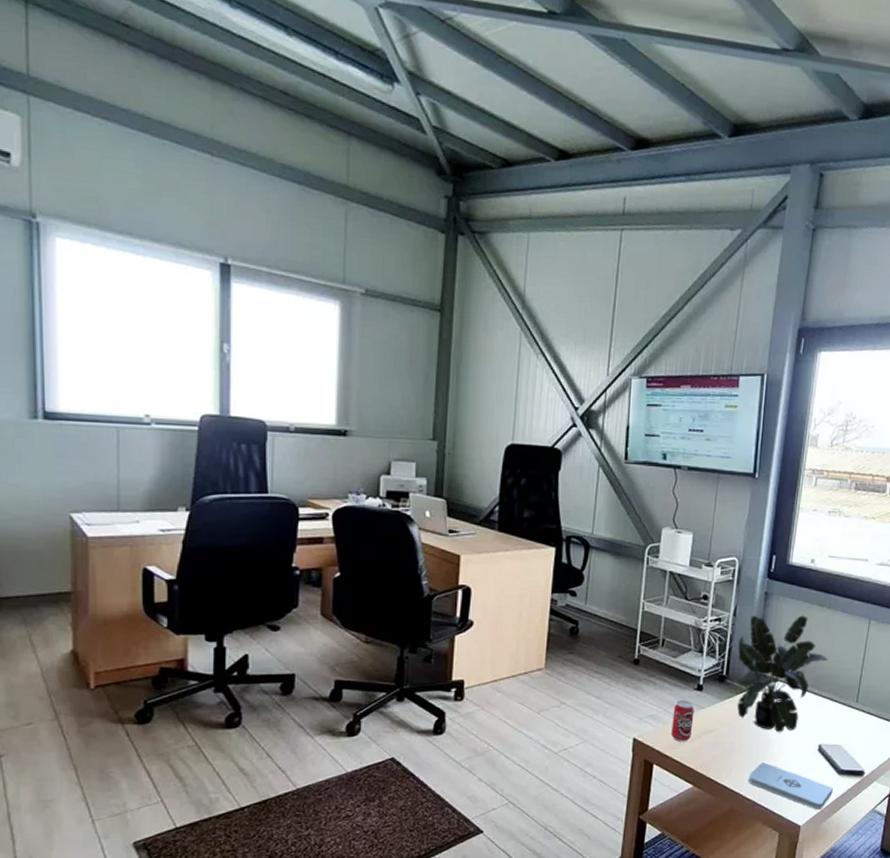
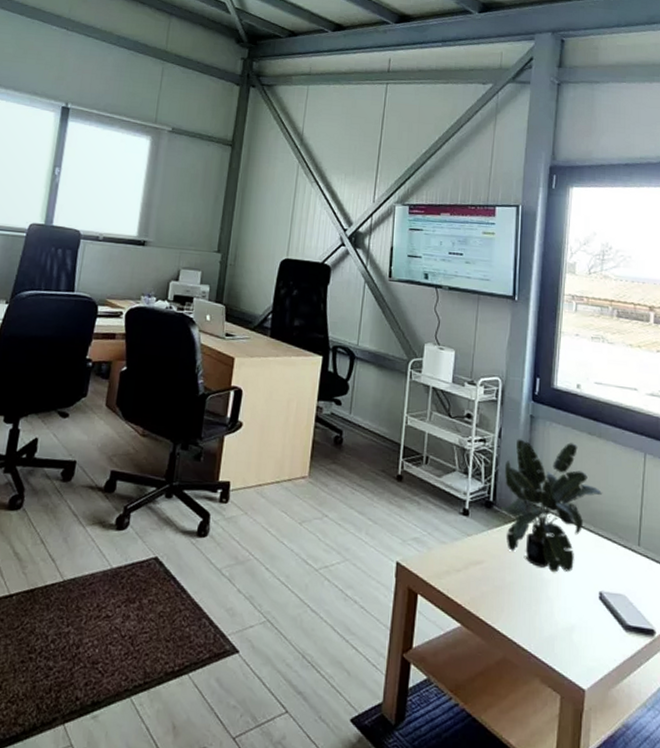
beverage can: present [670,701,694,742] -> none [435,524,461,572]
notepad: present [747,762,833,810] -> none [521,605,620,673]

